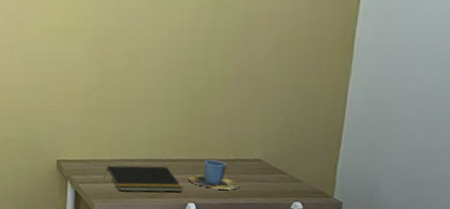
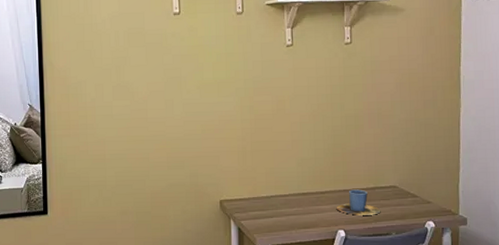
notepad: present [104,165,183,193] -> none [263,198,333,225]

